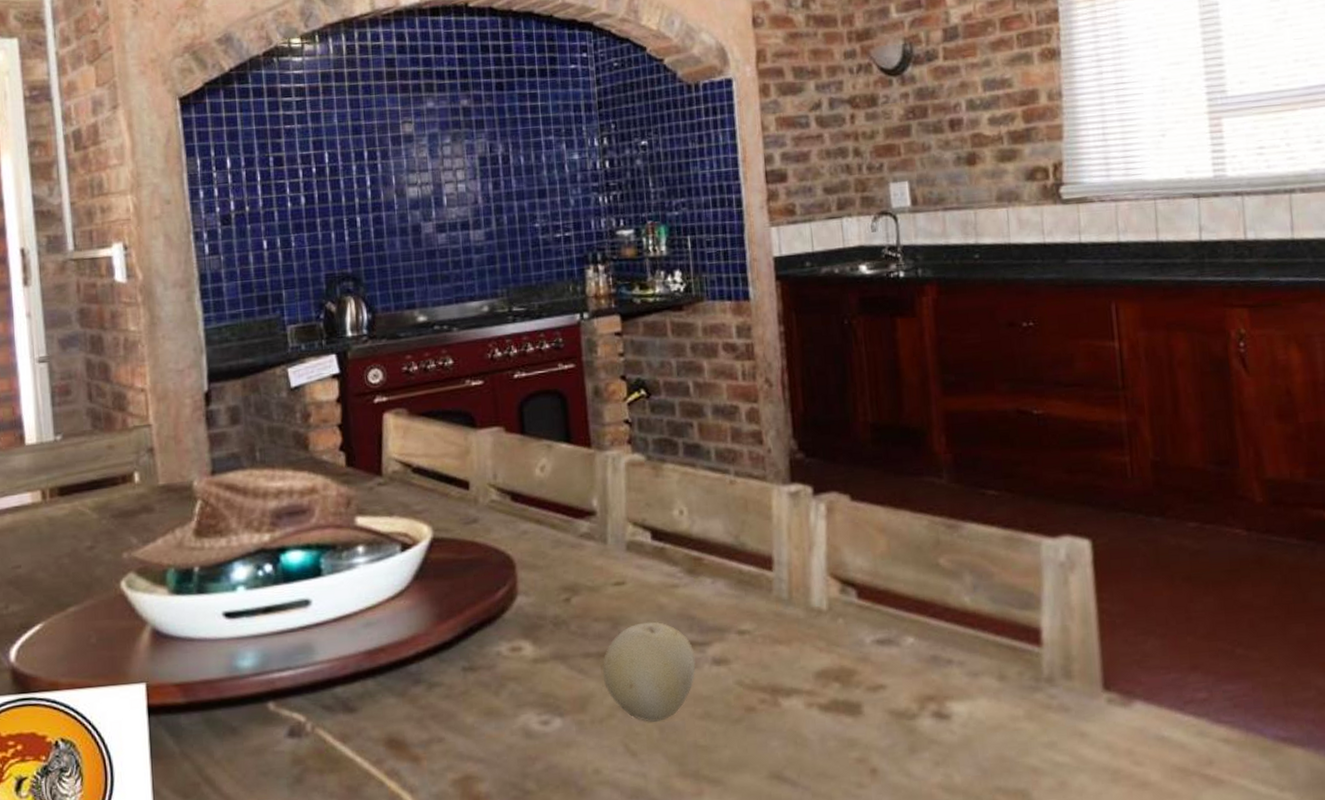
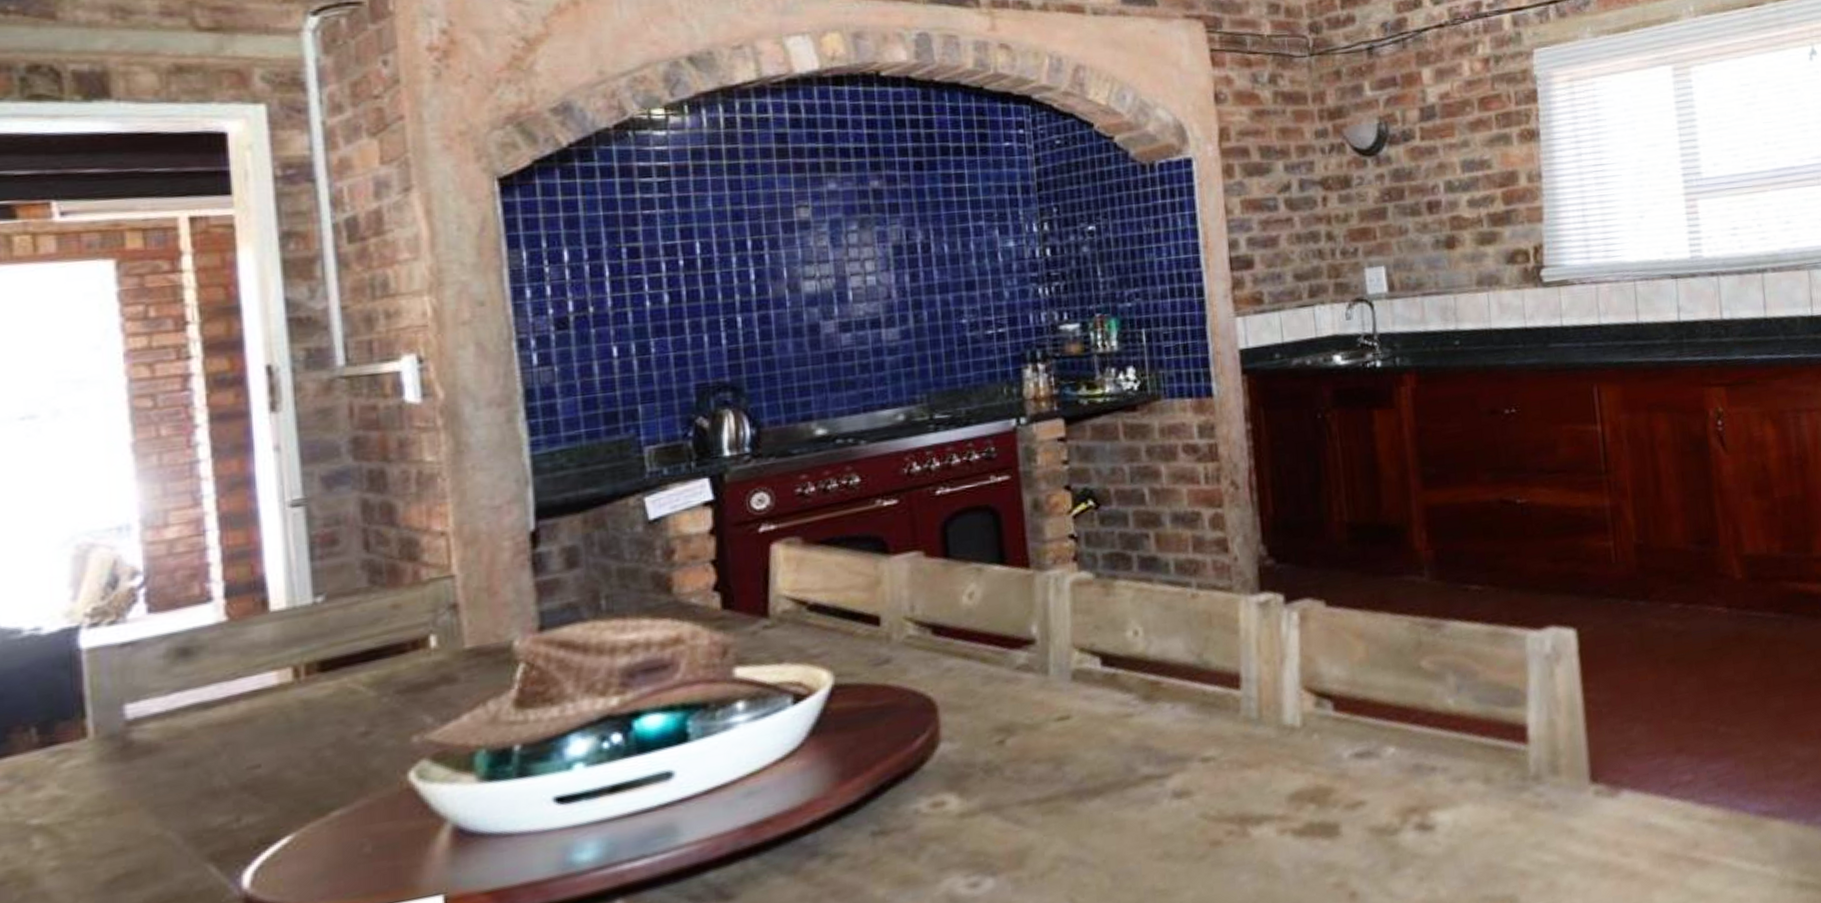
fruit: present [603,621,696,722] -> none [1044,756,1153,871]

